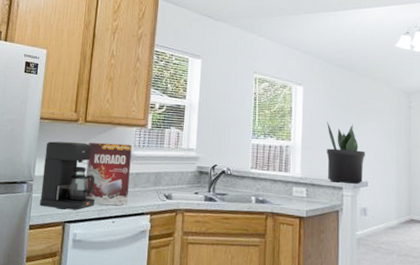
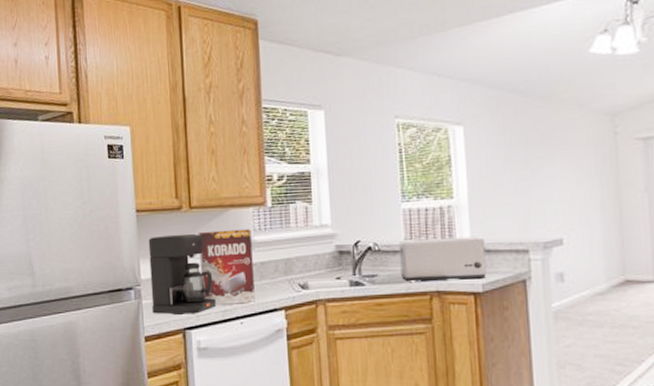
toaster: none [246,168,312,206] -> present [399,236,487,282]
planter: present [326,122,365,185] -> none [500,167,557,245]

